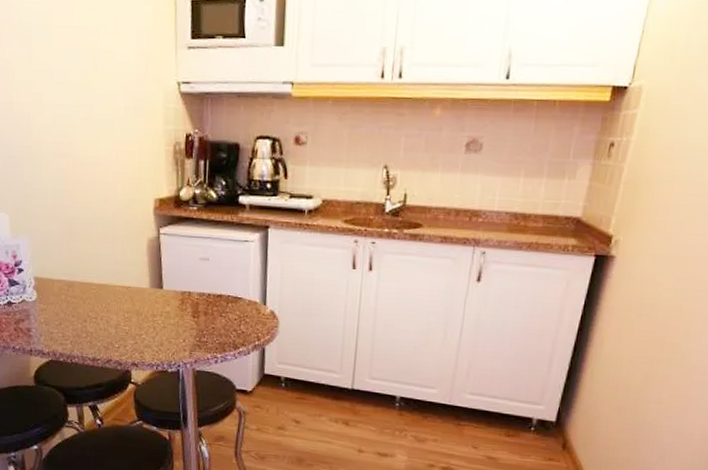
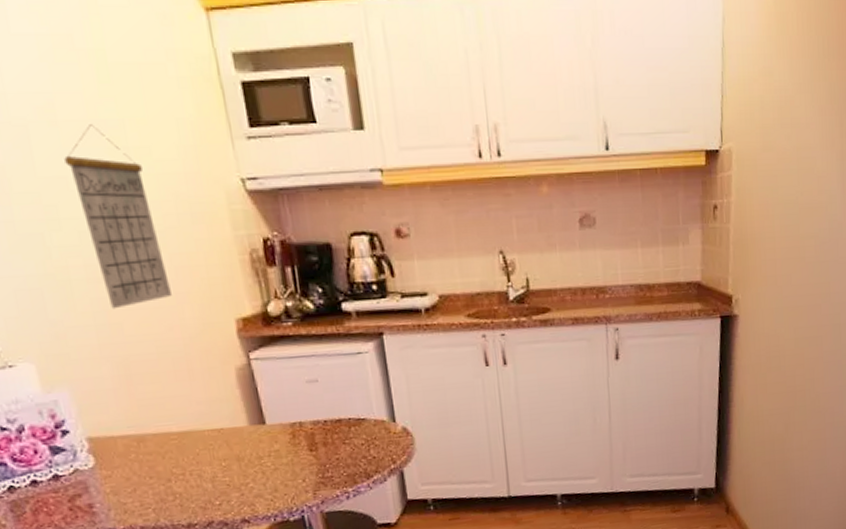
calendar: none [53,30,111,180] -> present [64,124,172,309]

